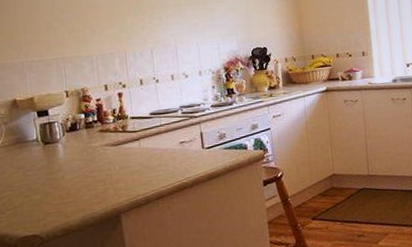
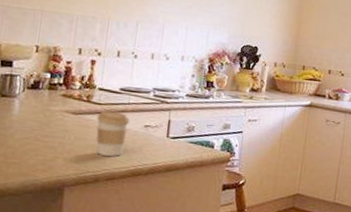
coffee cup: none [135,135,166,178] -> present [96,110,130,157]

